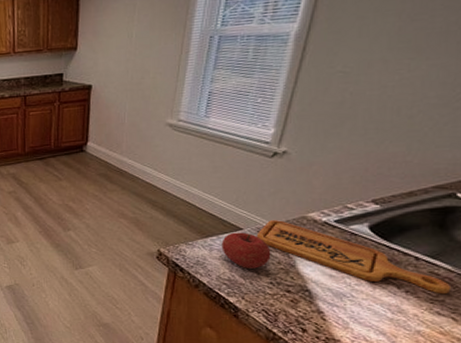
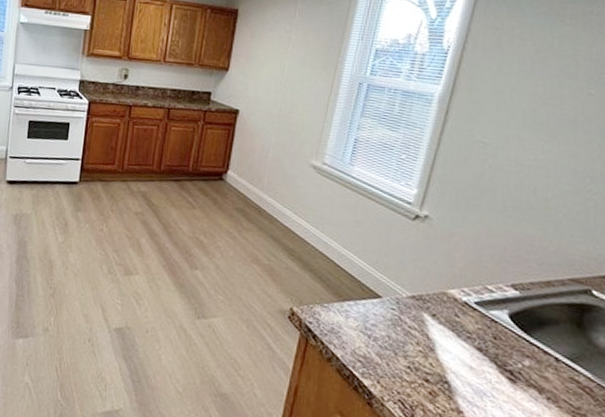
fruit: present [221,232,271,269] -> none [358,299,410,347]
cutting board: present [256,220,452,295] -> none [395,291,593,408]

